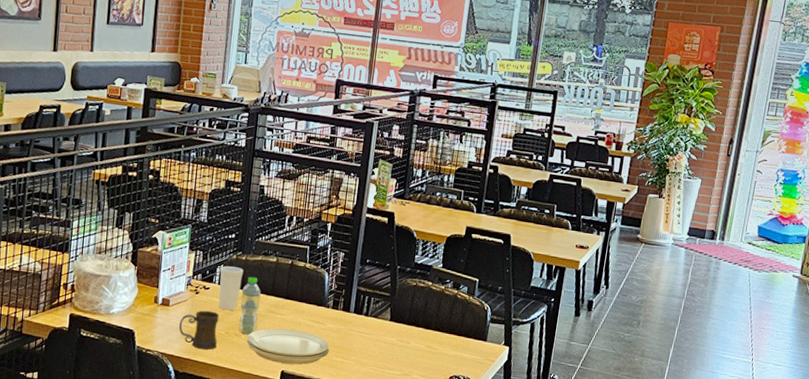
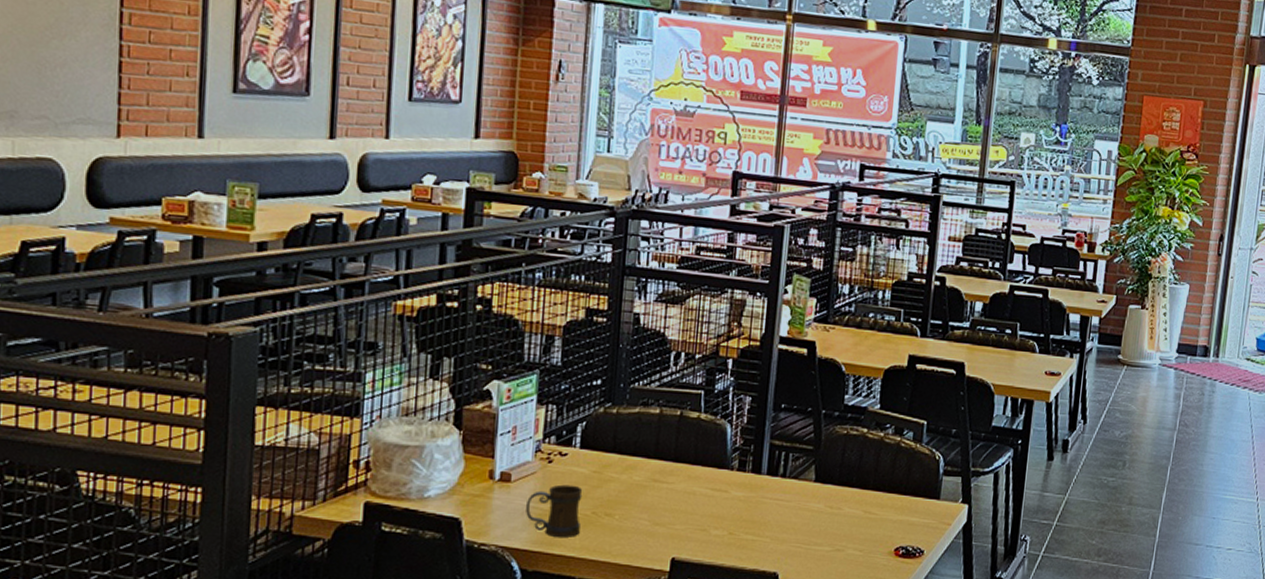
cup: present [218,266,244,311] -> none [581,423,615,483]
water bottle: present [238,276,261,335] -> none [609,435,640,514]
plate: present [247,328,330,365] -> none [622,501,736,549]

